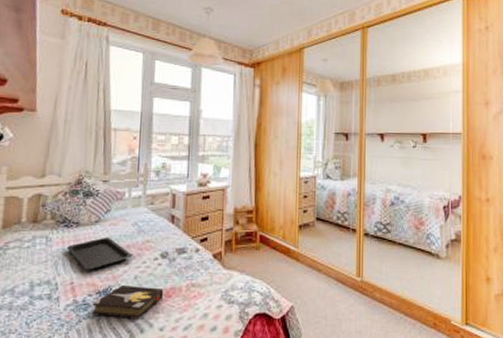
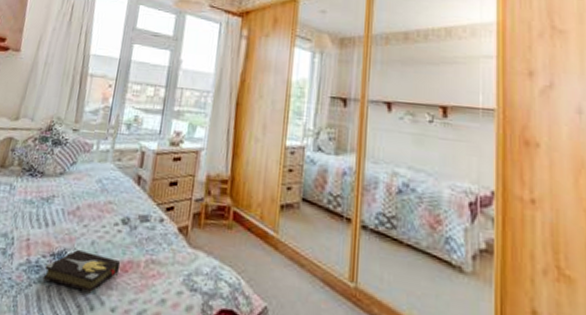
serving tray: present [66,237,133,270] -> none [28,191,93,228]

